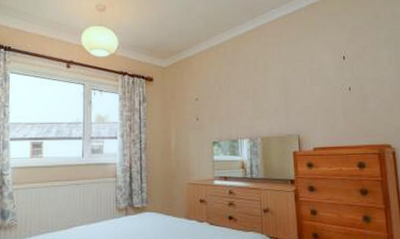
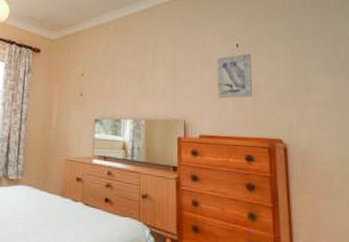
wall art: none [325,64,362,111] -> present [217,53,253,99]

